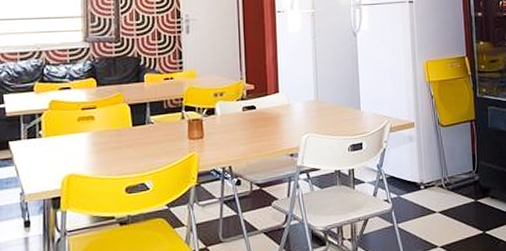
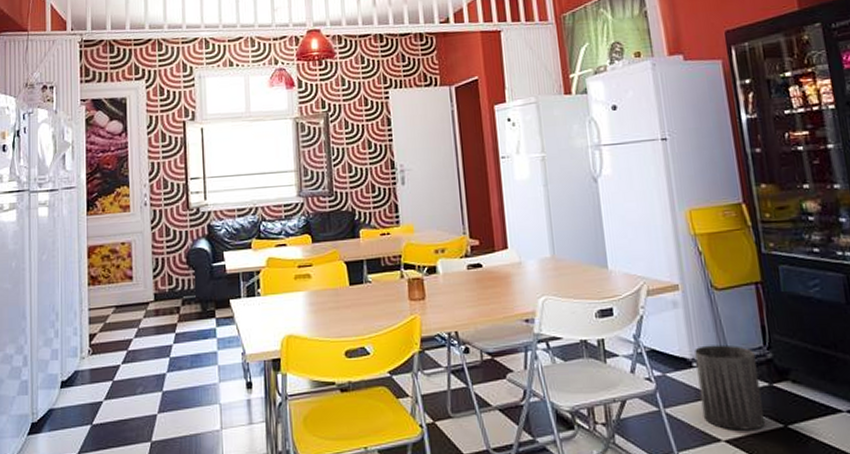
trash can: none [423,170,470,238] -> present [694,344,765,431]

